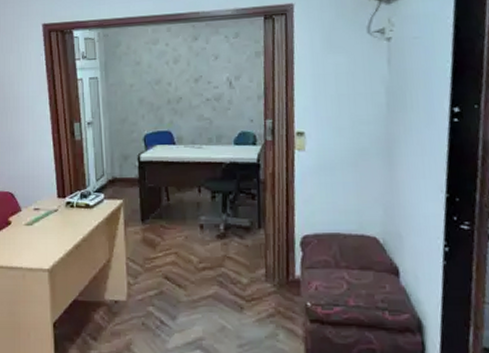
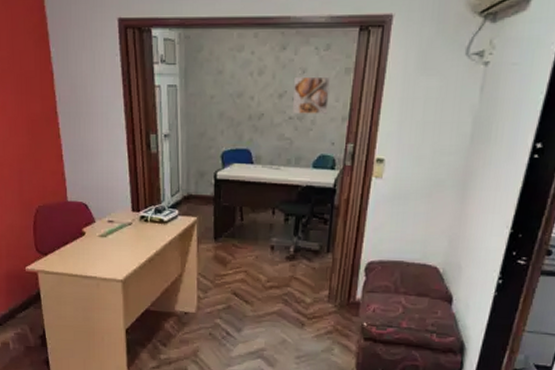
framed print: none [208,60,243,96] -> present [293,76,330,114]

